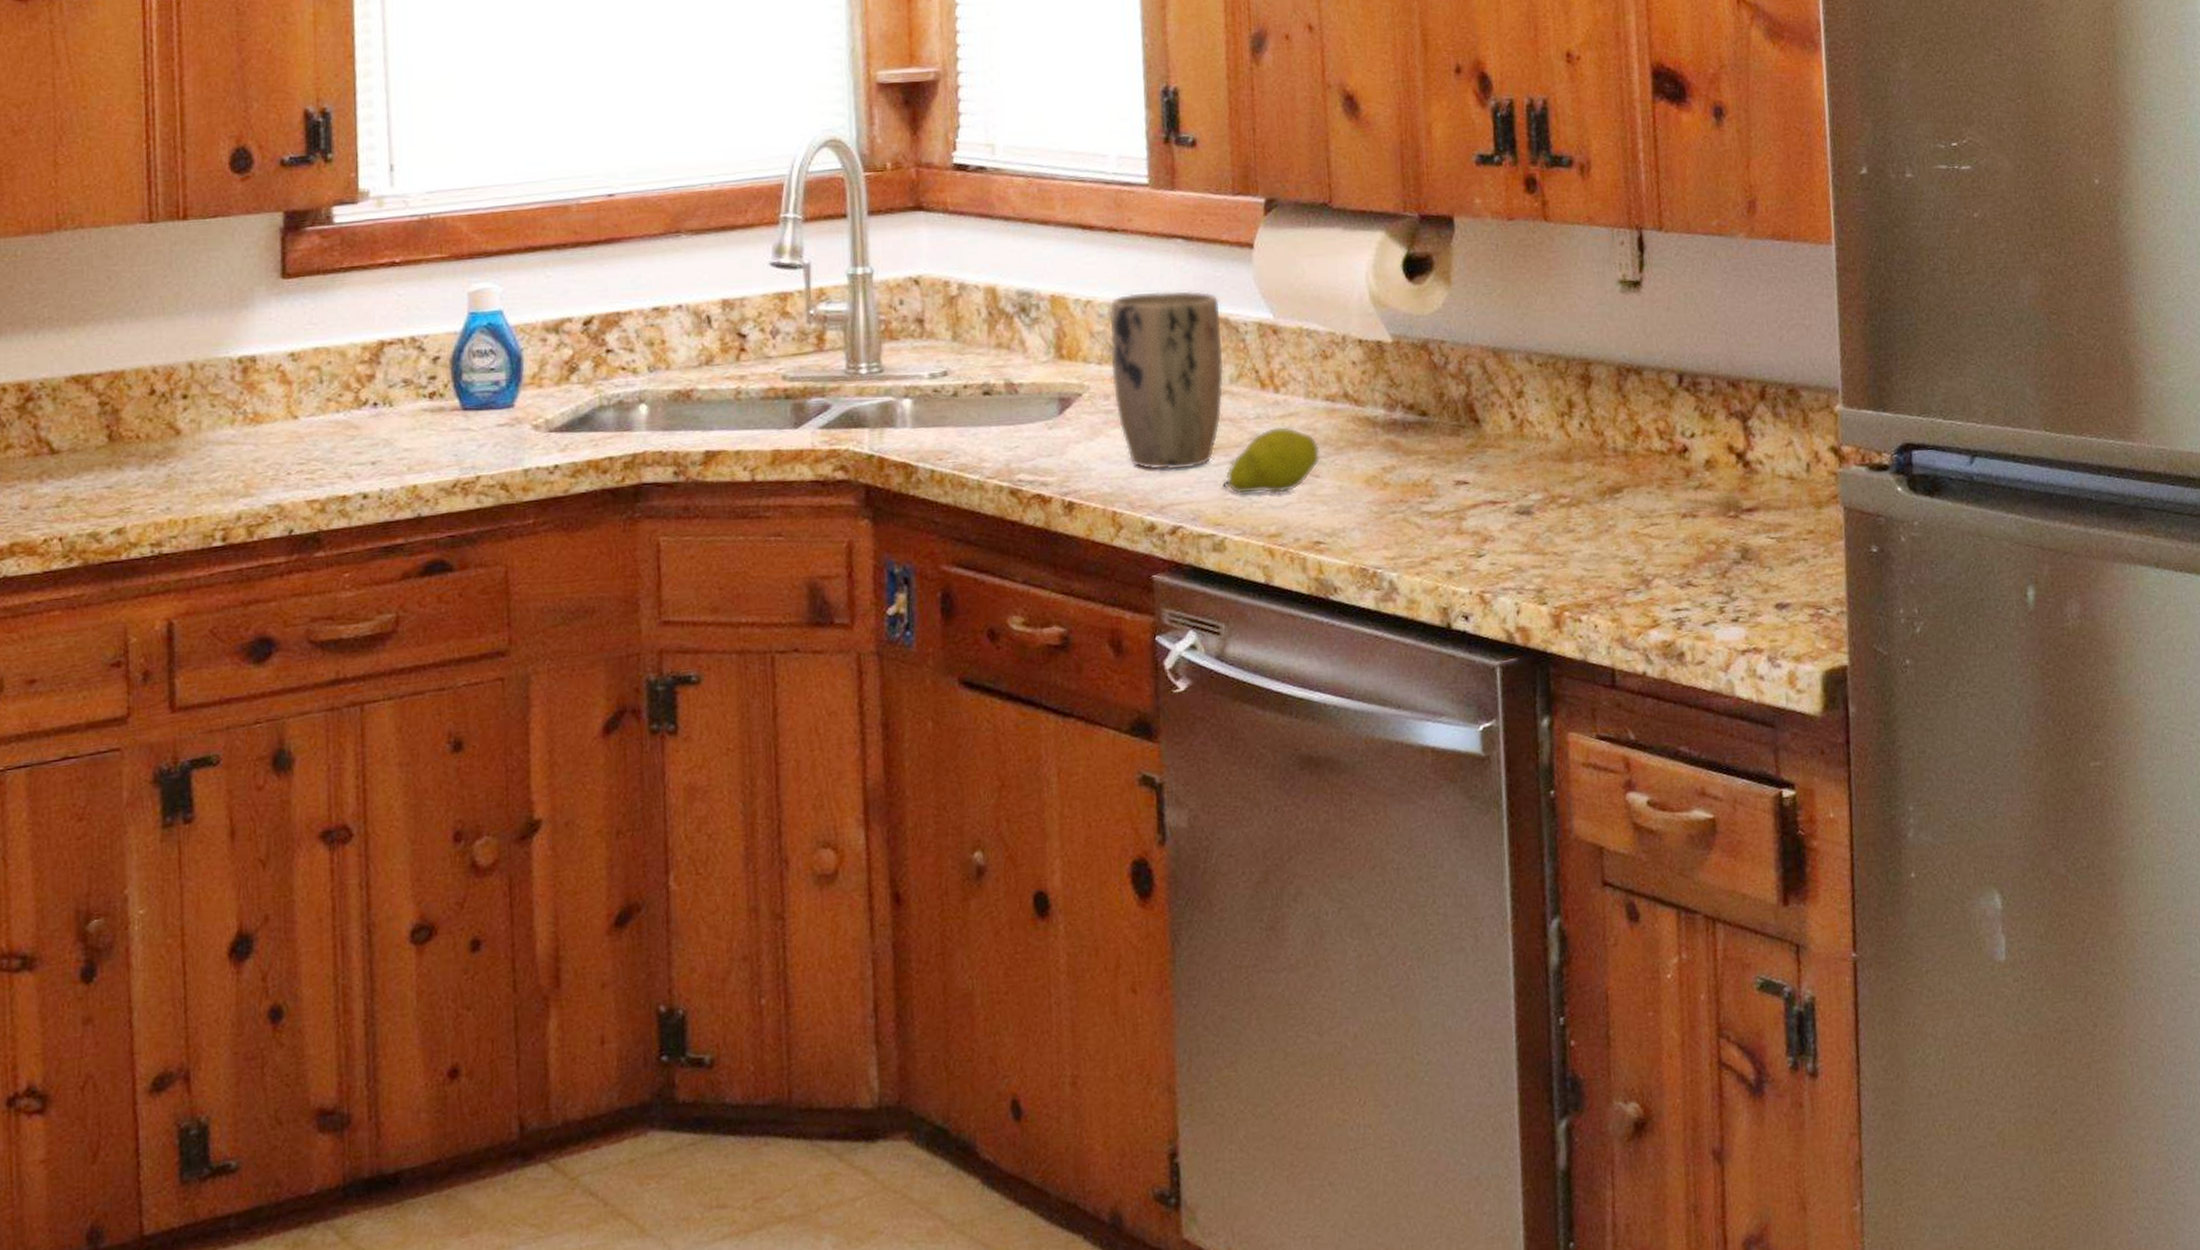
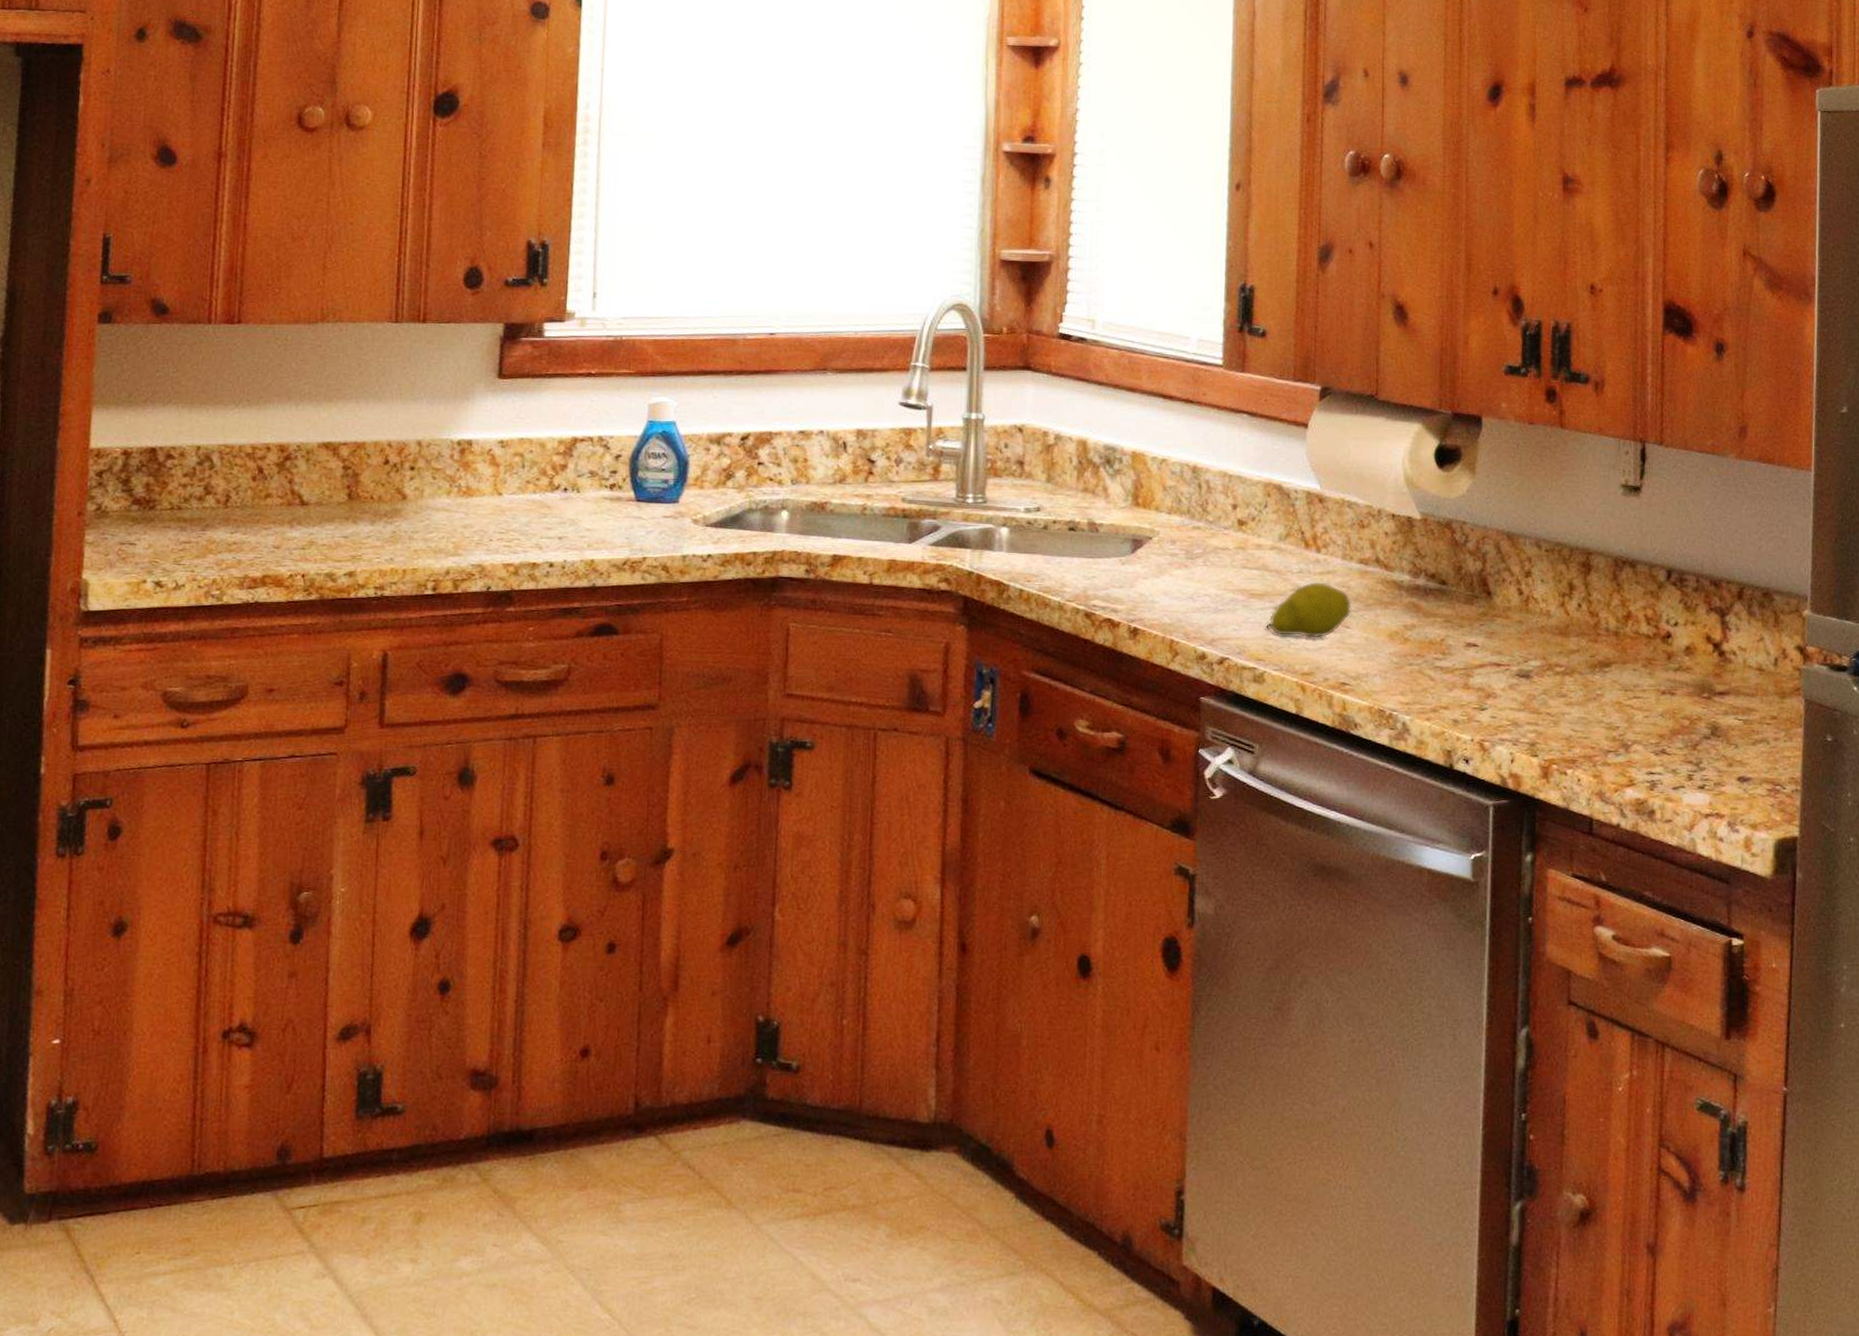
plant pot: present [1109,290,1224,471] -> none [1179,456,1276,610]

